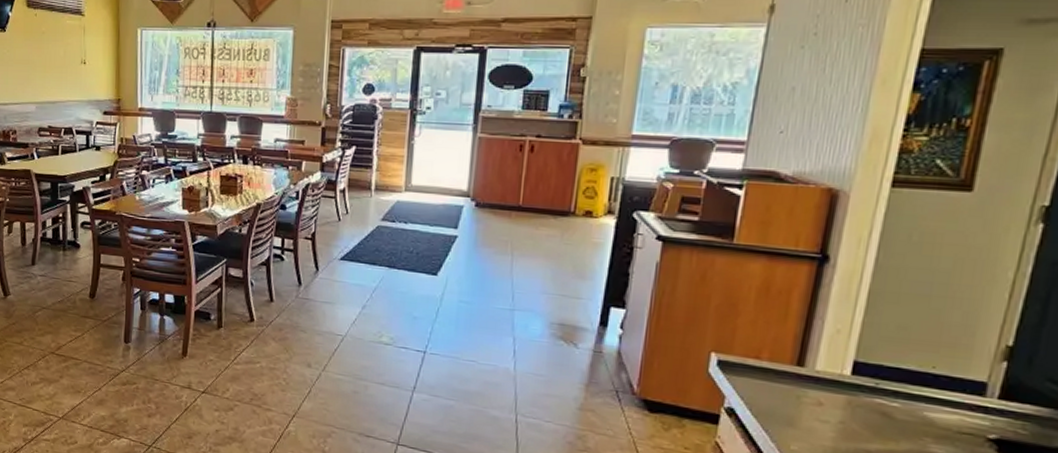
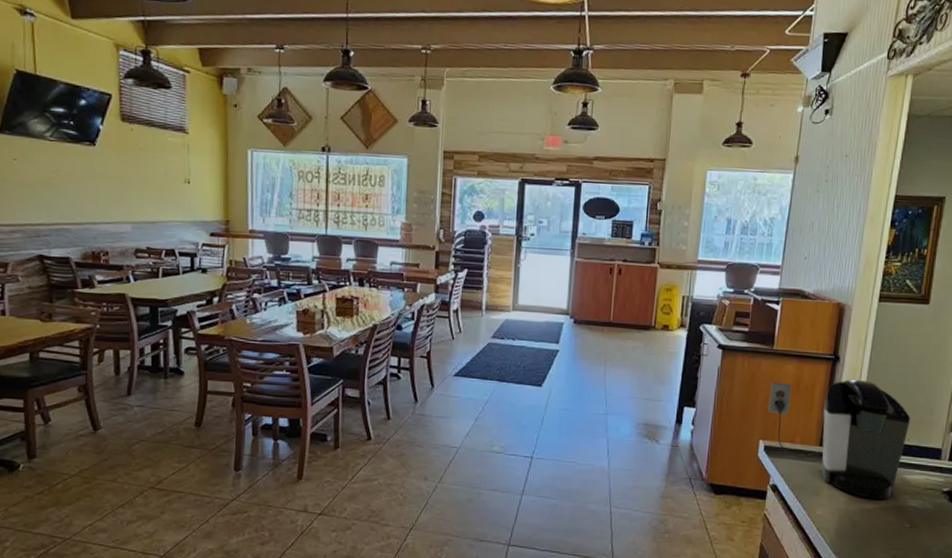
coffee maker: none [723,284,938,441] -> present [767,380,911,499]

